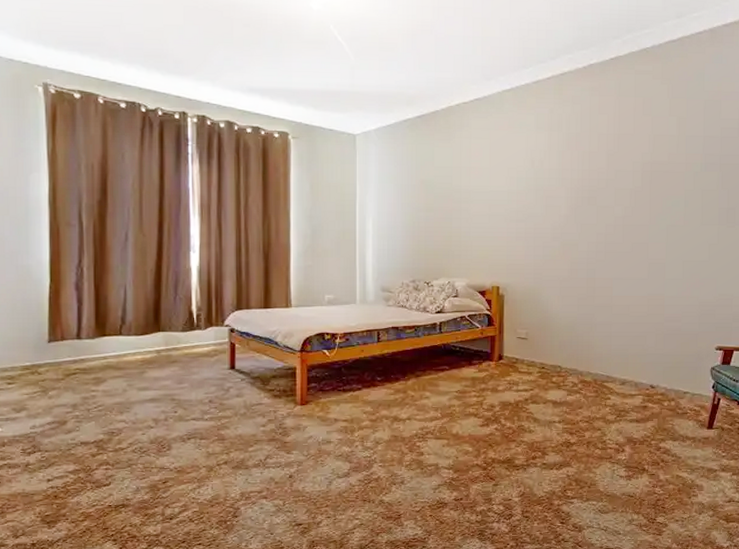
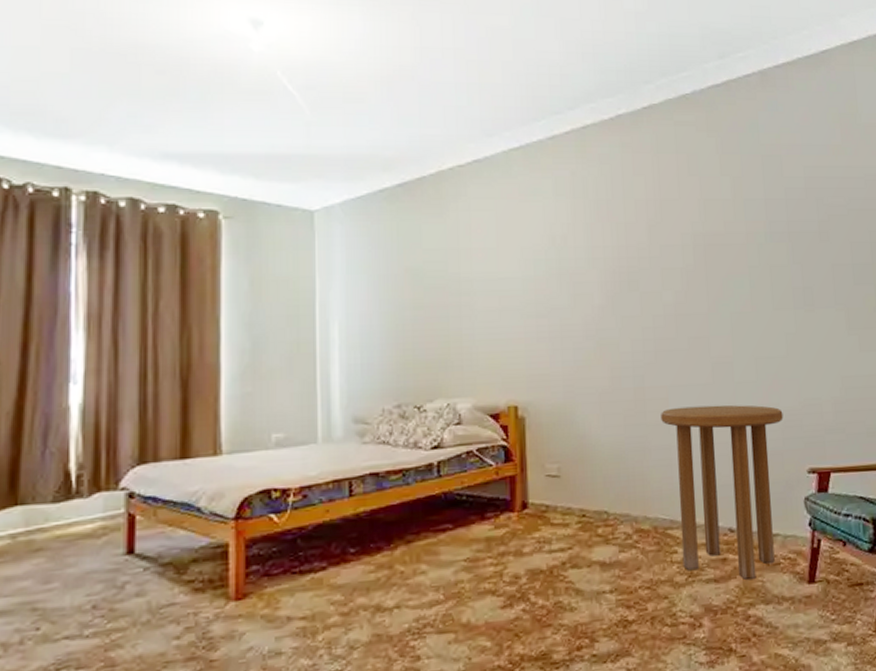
side table: none [606,295,701,422] -> present [661,405,783,580]

